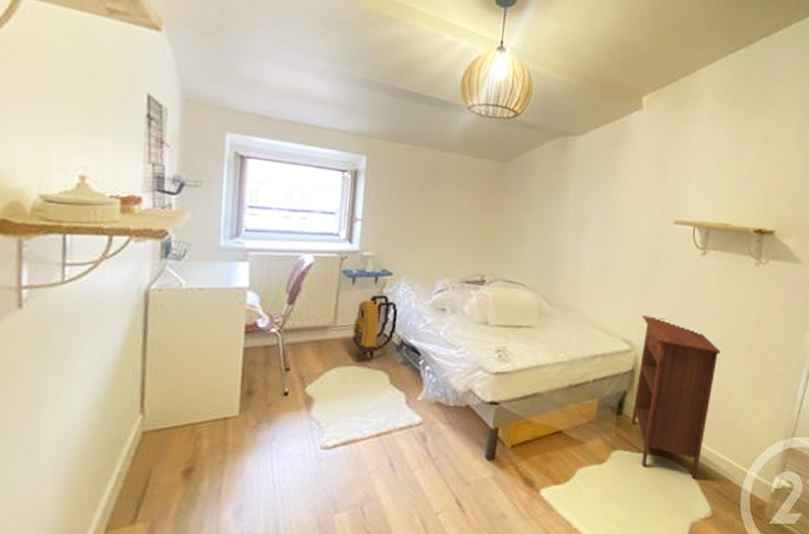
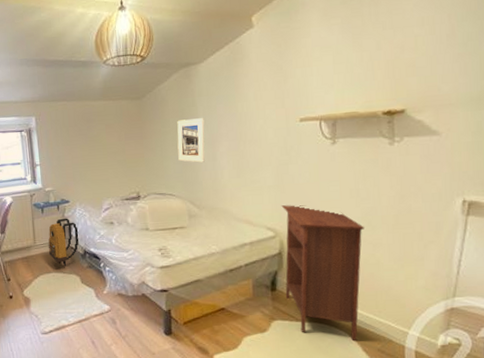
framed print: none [538,196,574,252] -> present [177,118,205,163]

